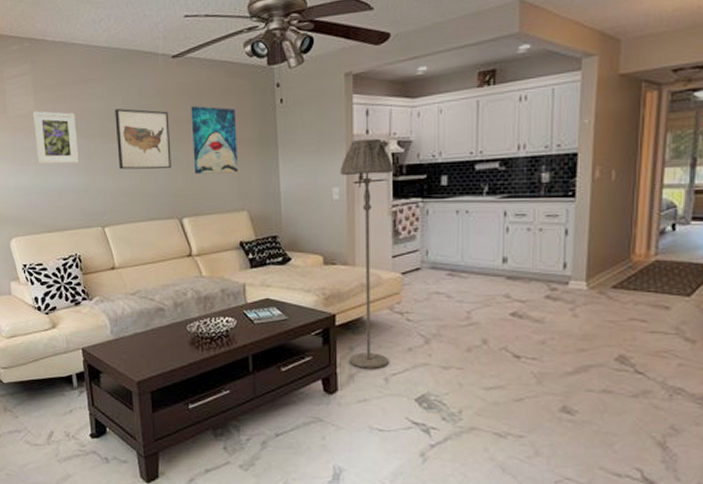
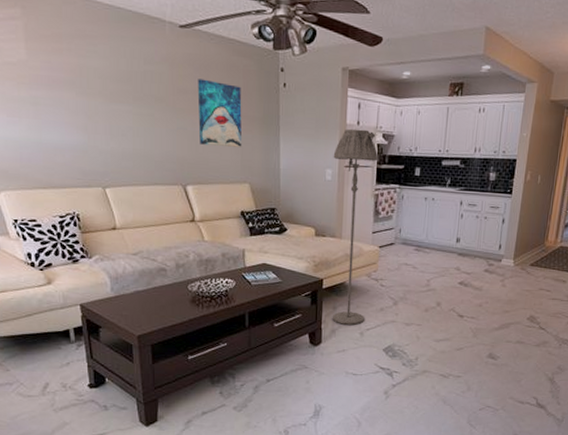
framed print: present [32,111,79,164] -> none [24,60,77,121]
wall art: present [115,109,172,170] -> none [118,71,177,136]

